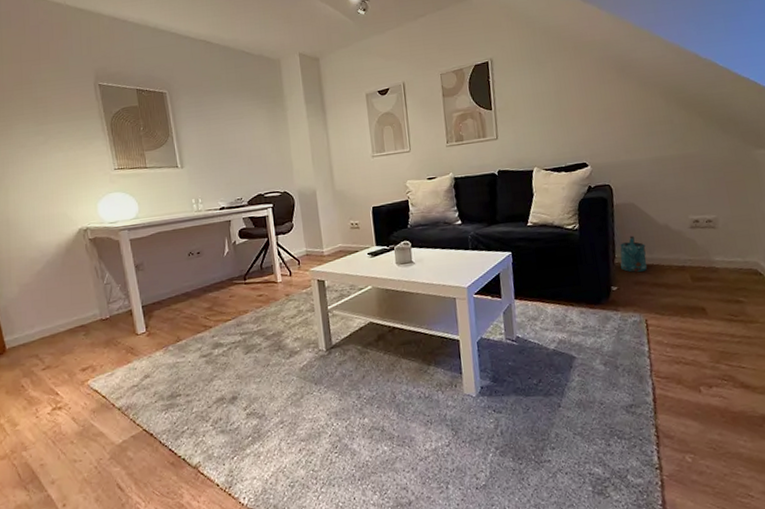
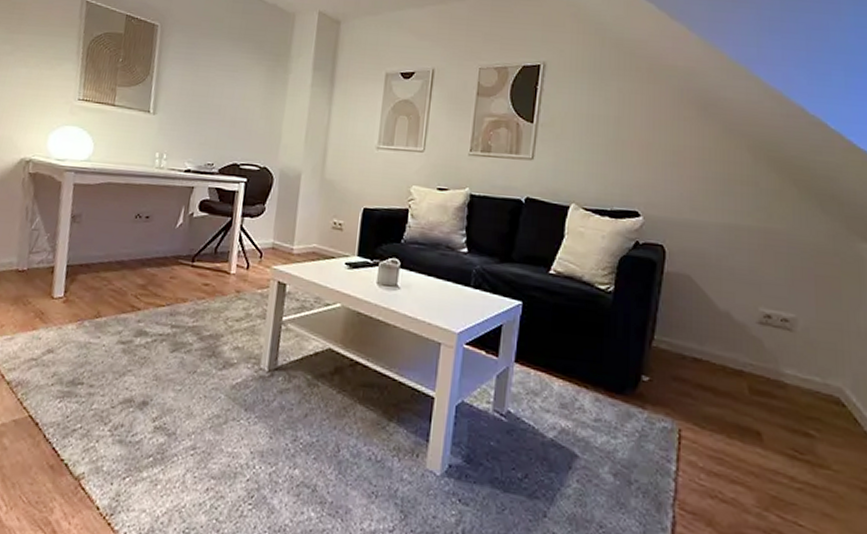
watering can: present [620,235,647,273] -> none [659,315,696,365]

